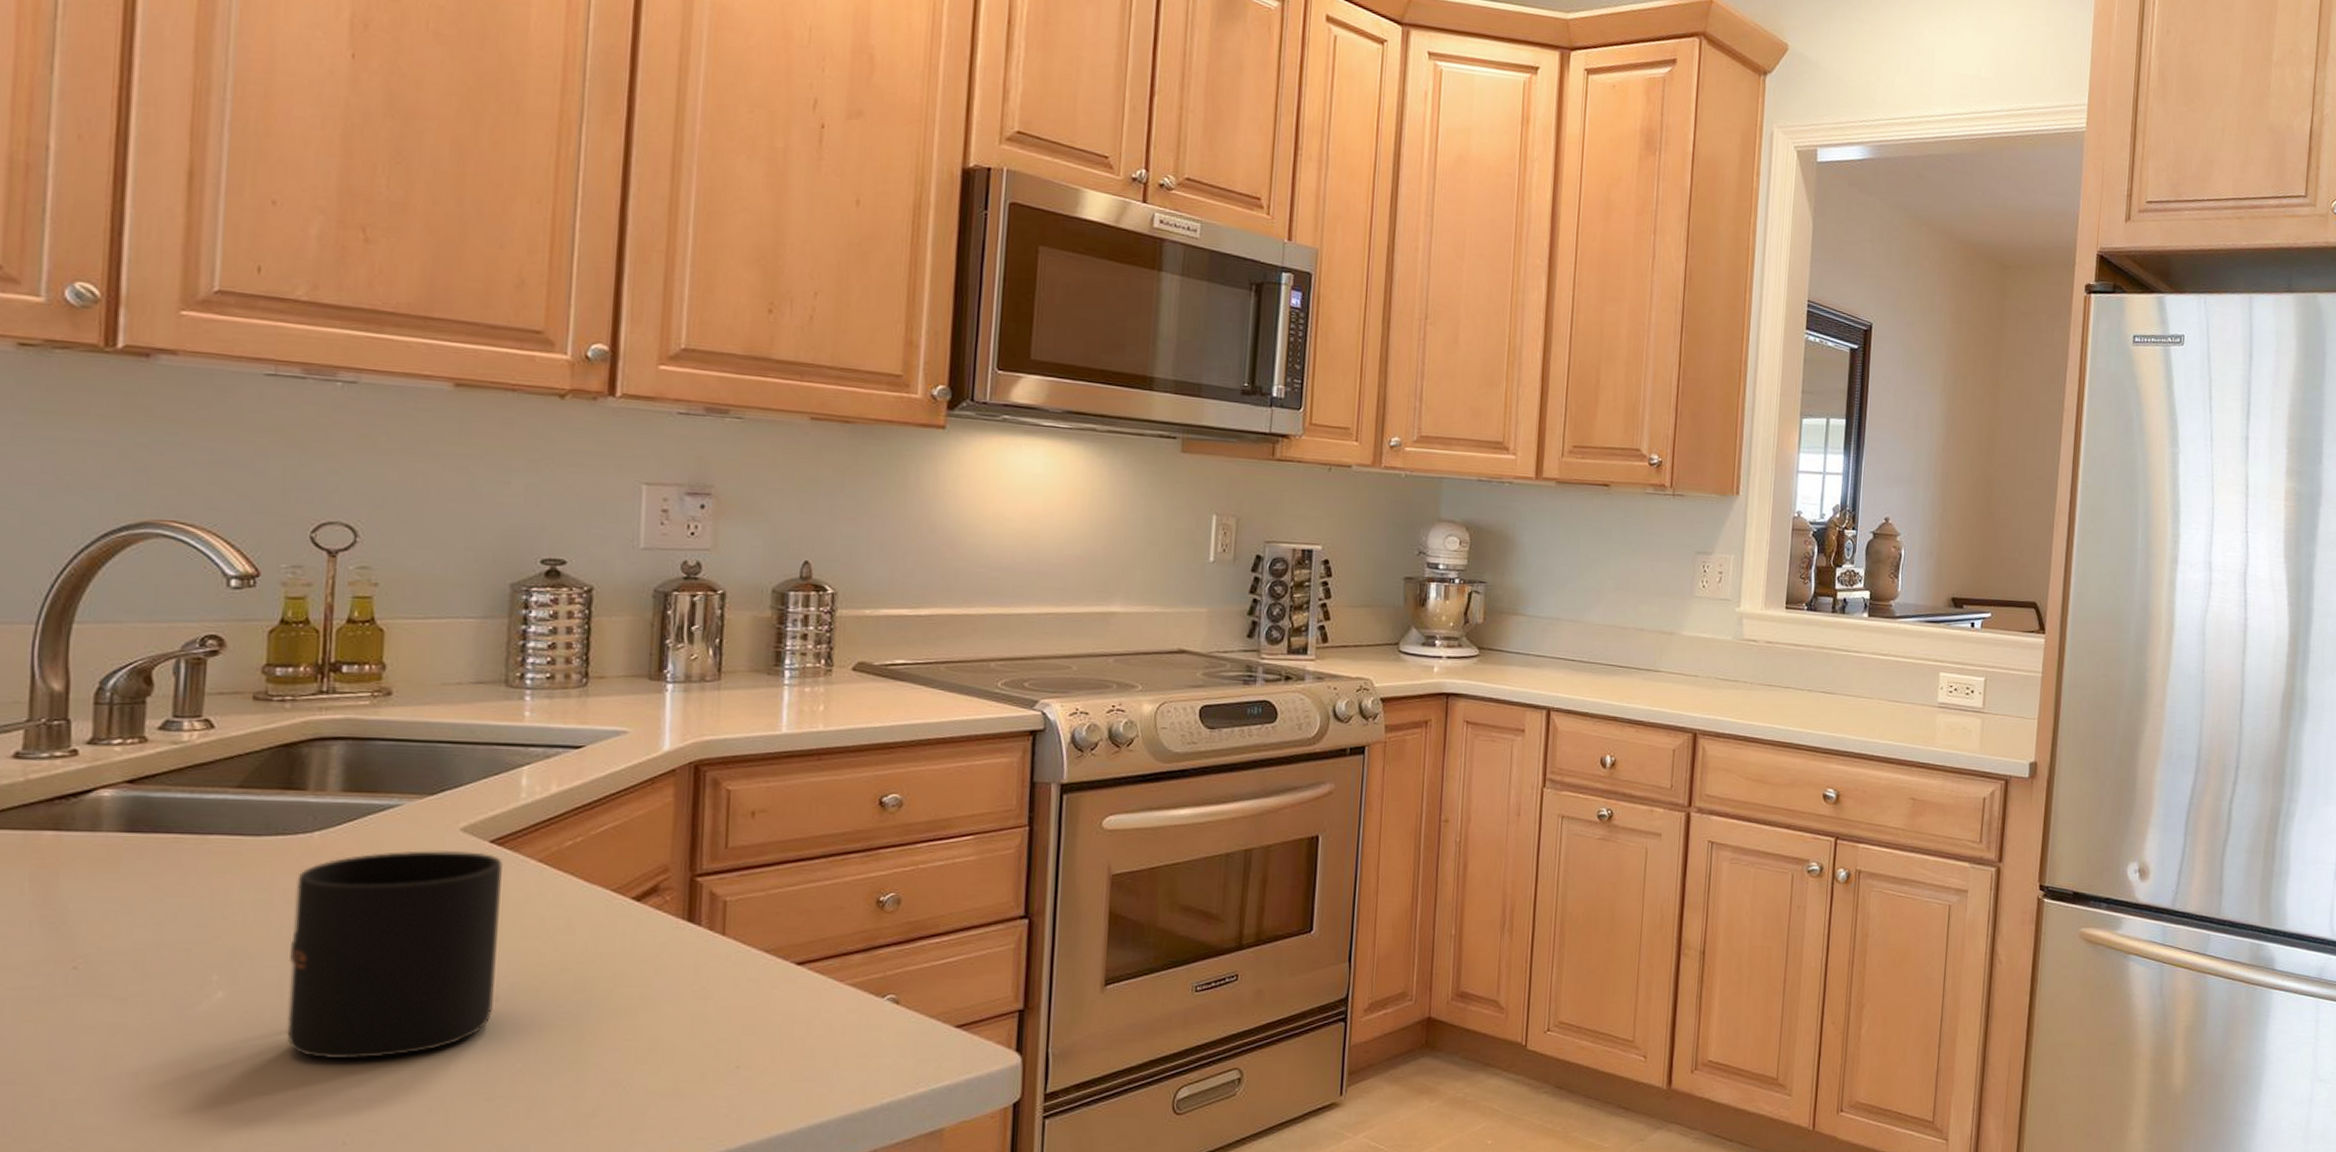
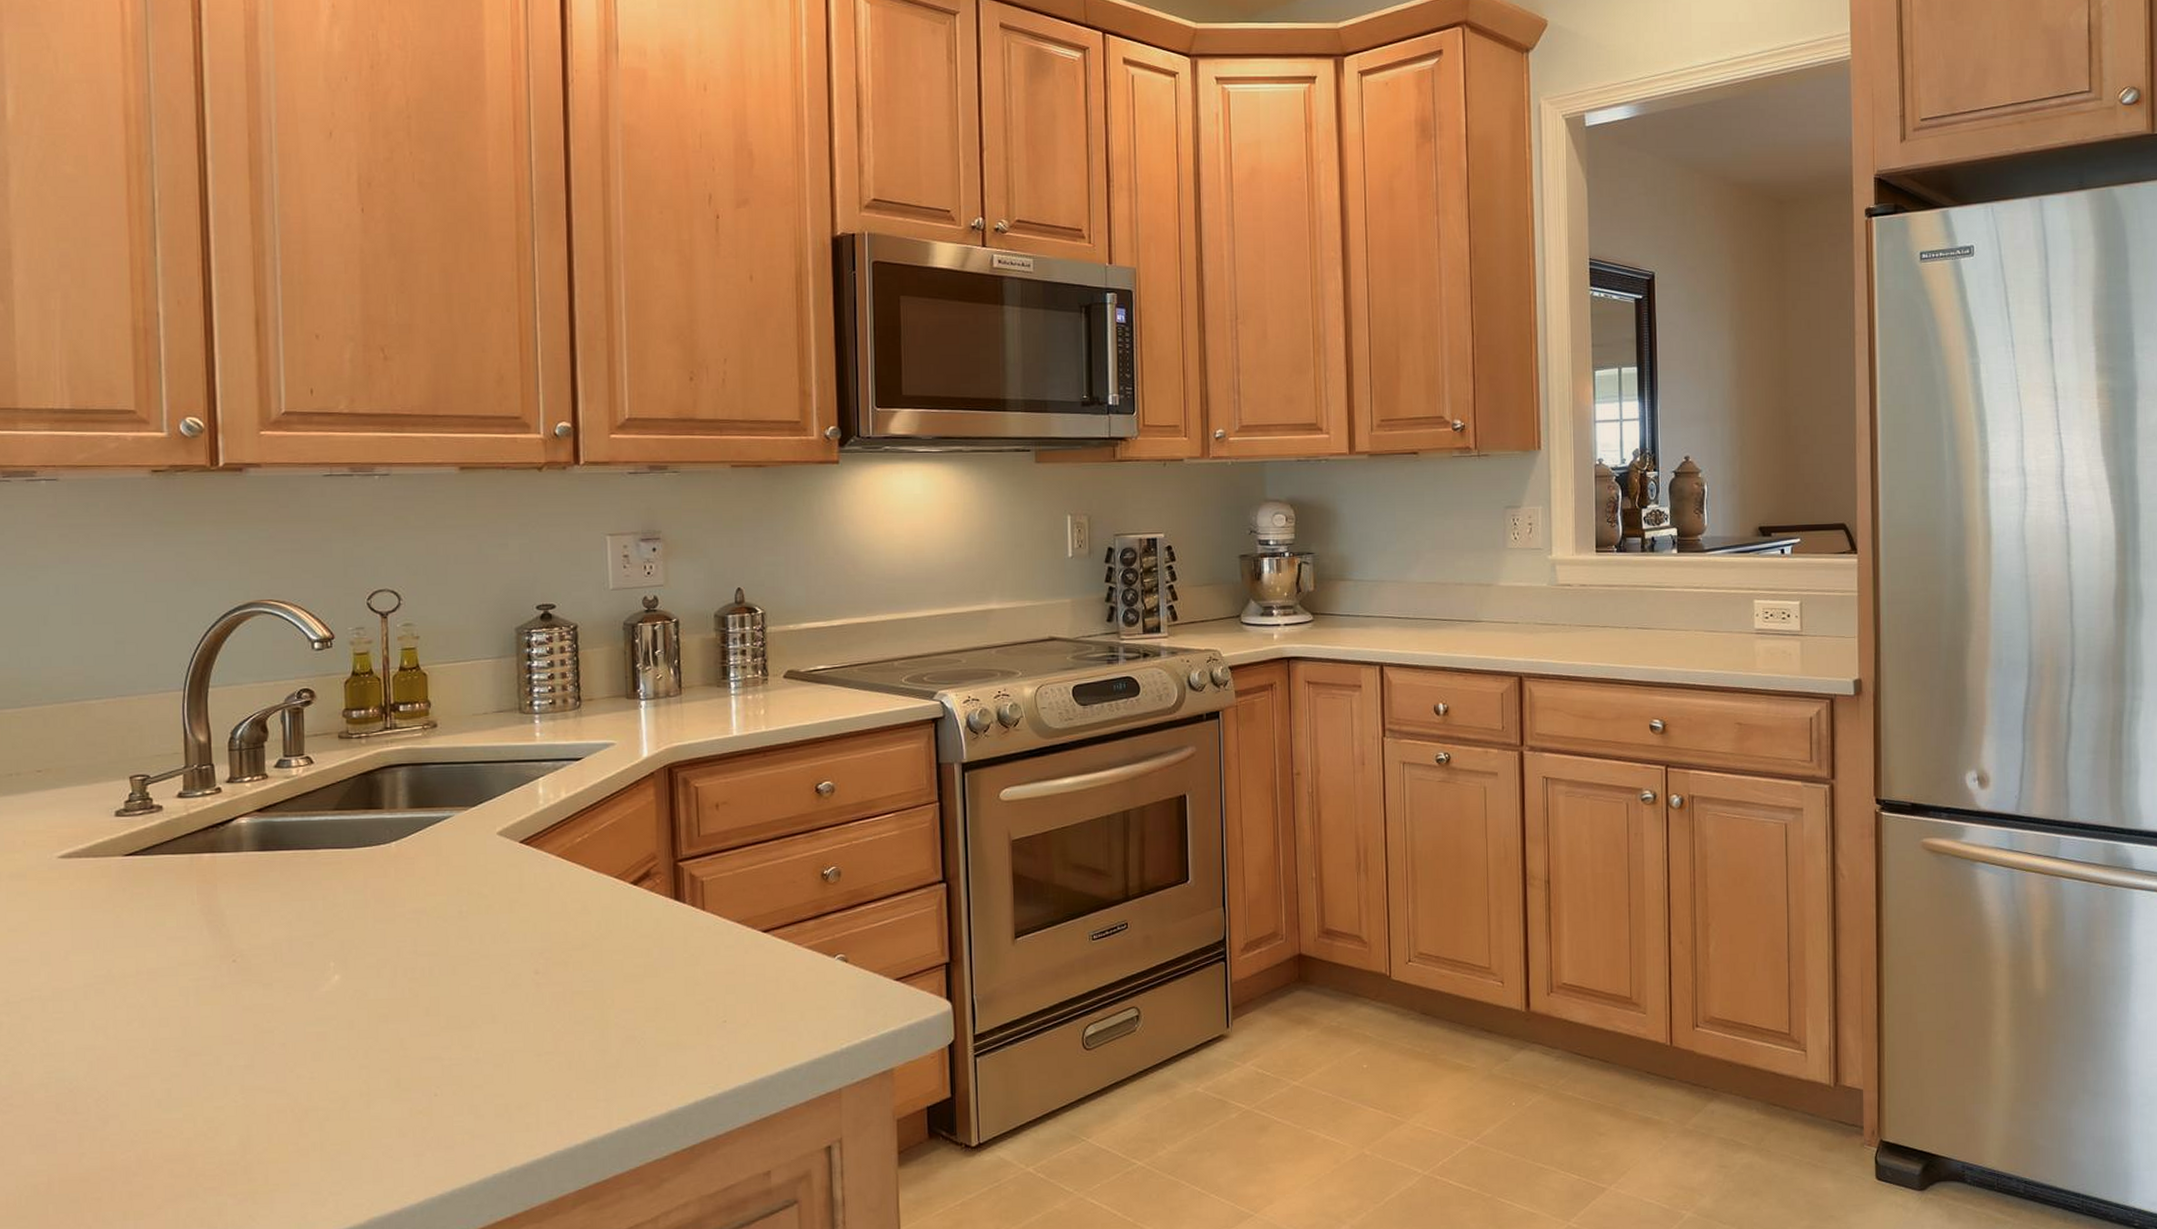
mug: present [287,850,504,1060] -> none [383,851,534,1026]

